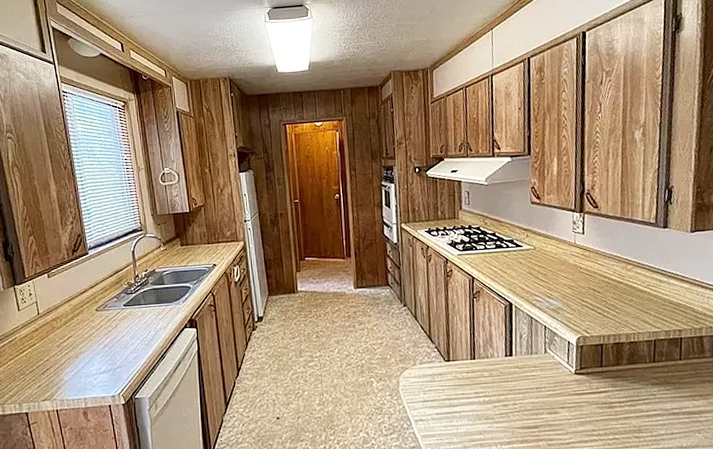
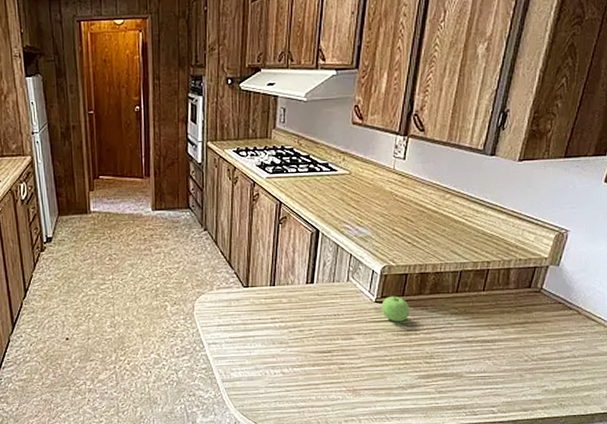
apple: none [581,367,612,394] -> present [381,296,410,322]

